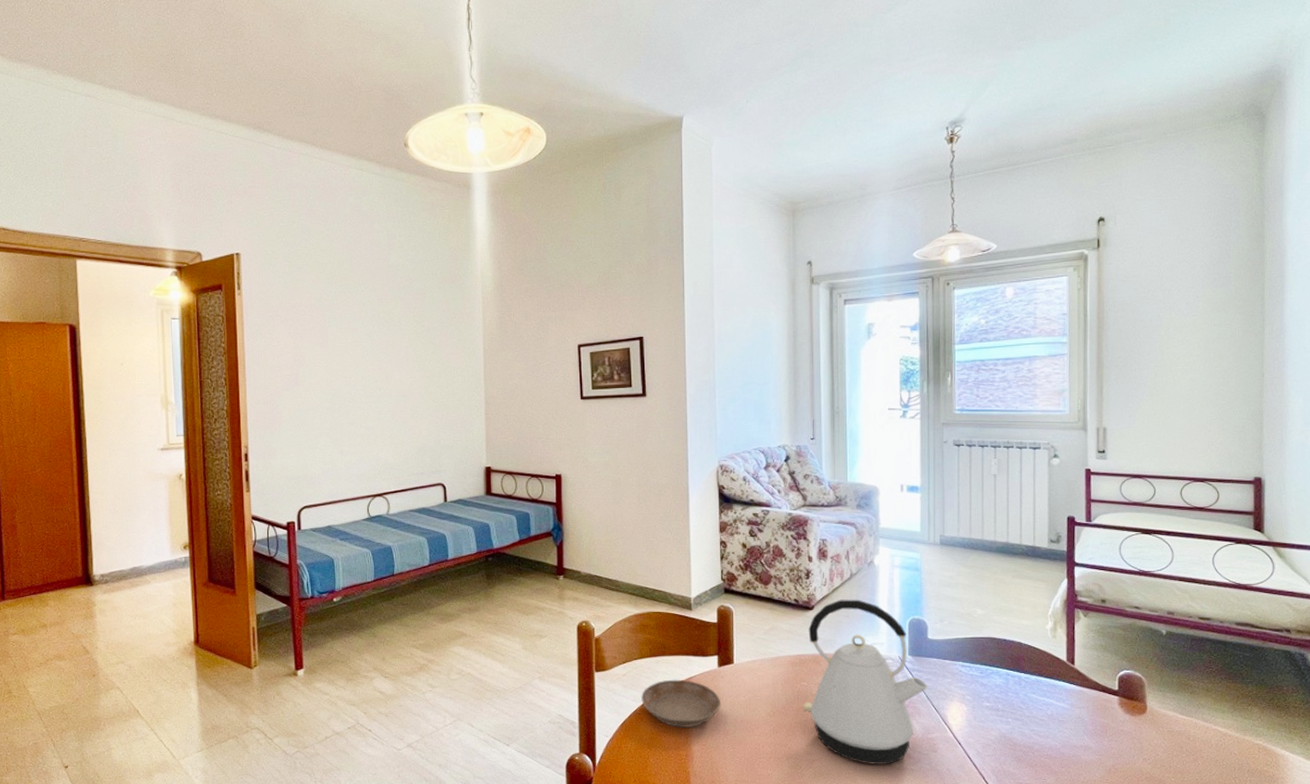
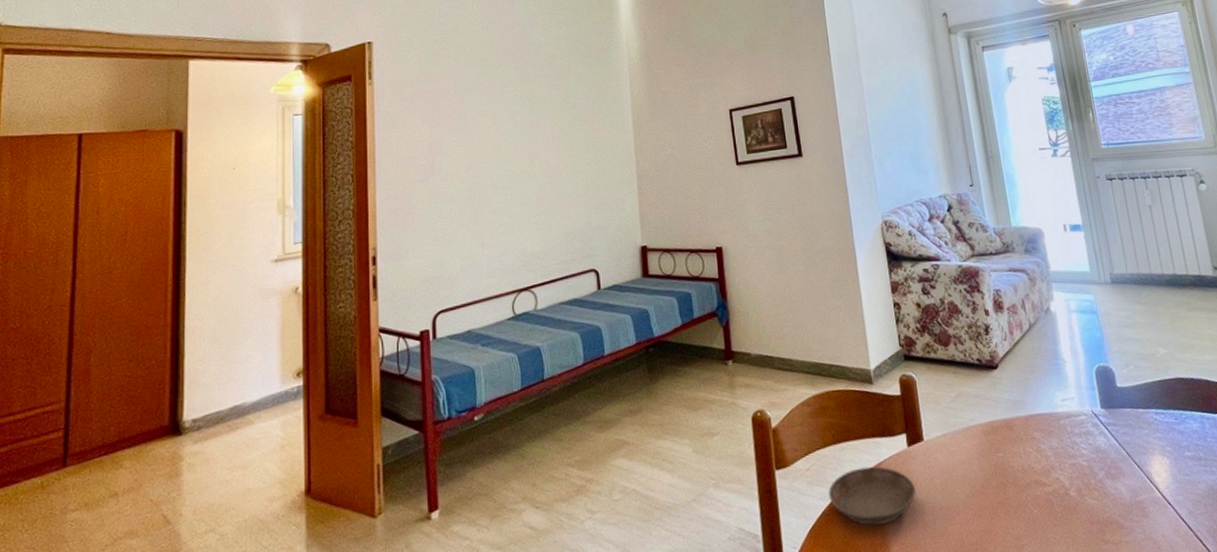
kettle: present [803,599,929,764] -> none [995,351,1128,542]

